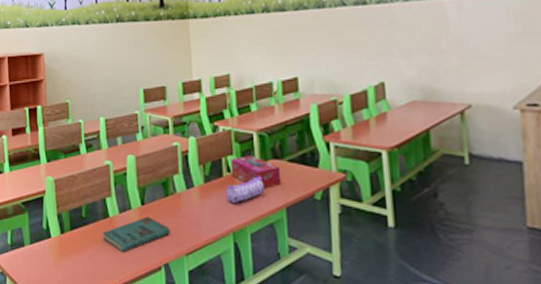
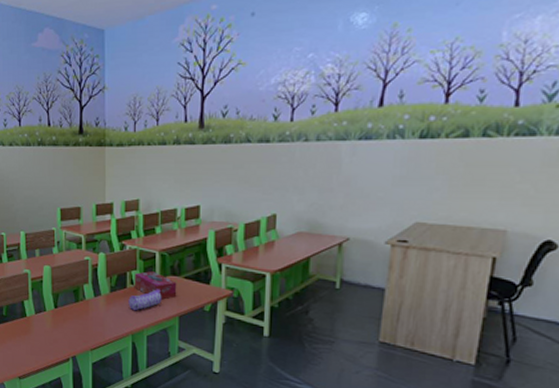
book: present [103,216,170,252] -> none [21,317,78,345]

